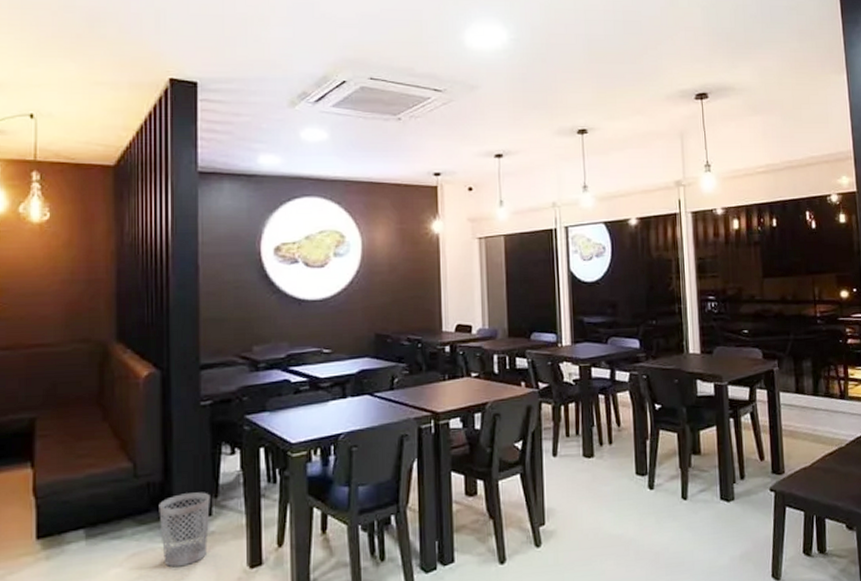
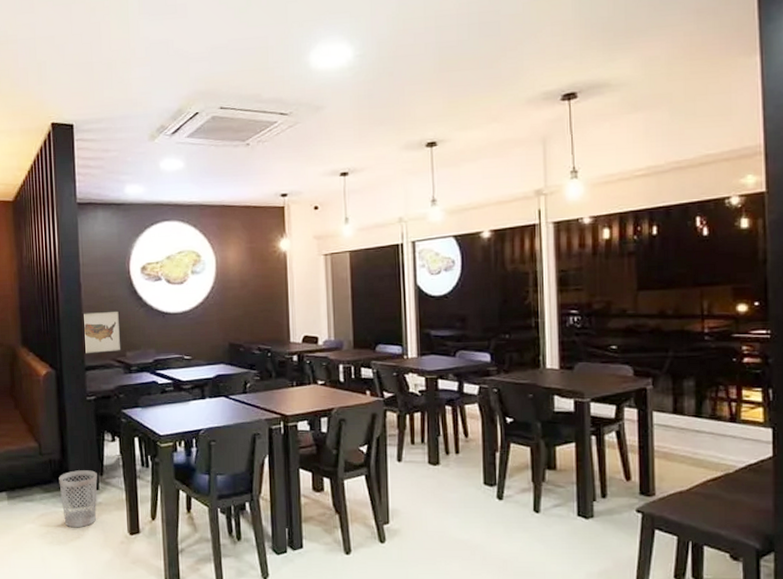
wall art: none [198,298,247,350] -> present [81,310,121,354]

